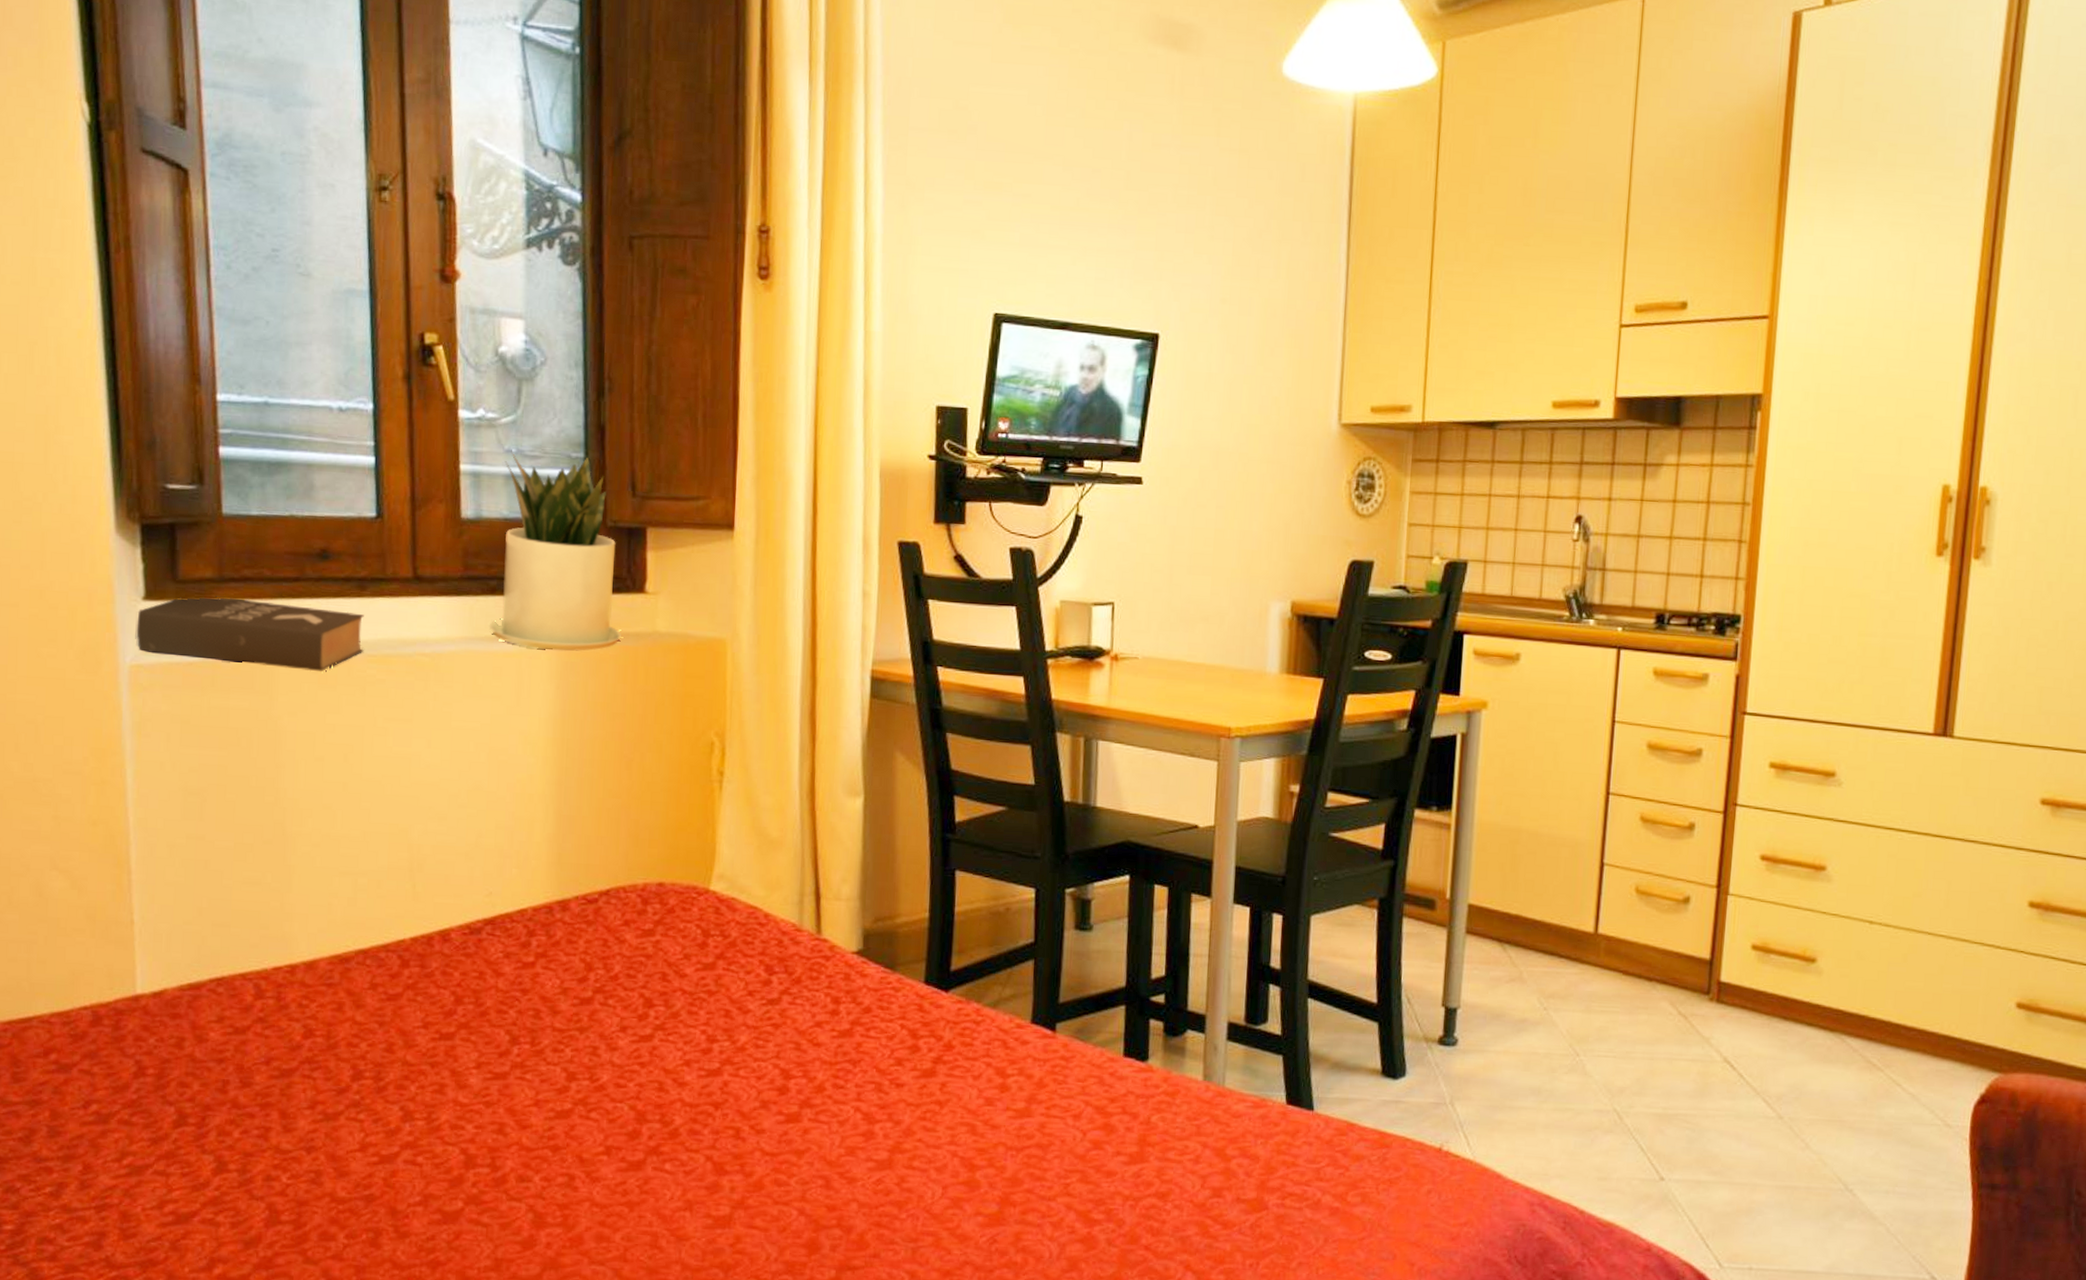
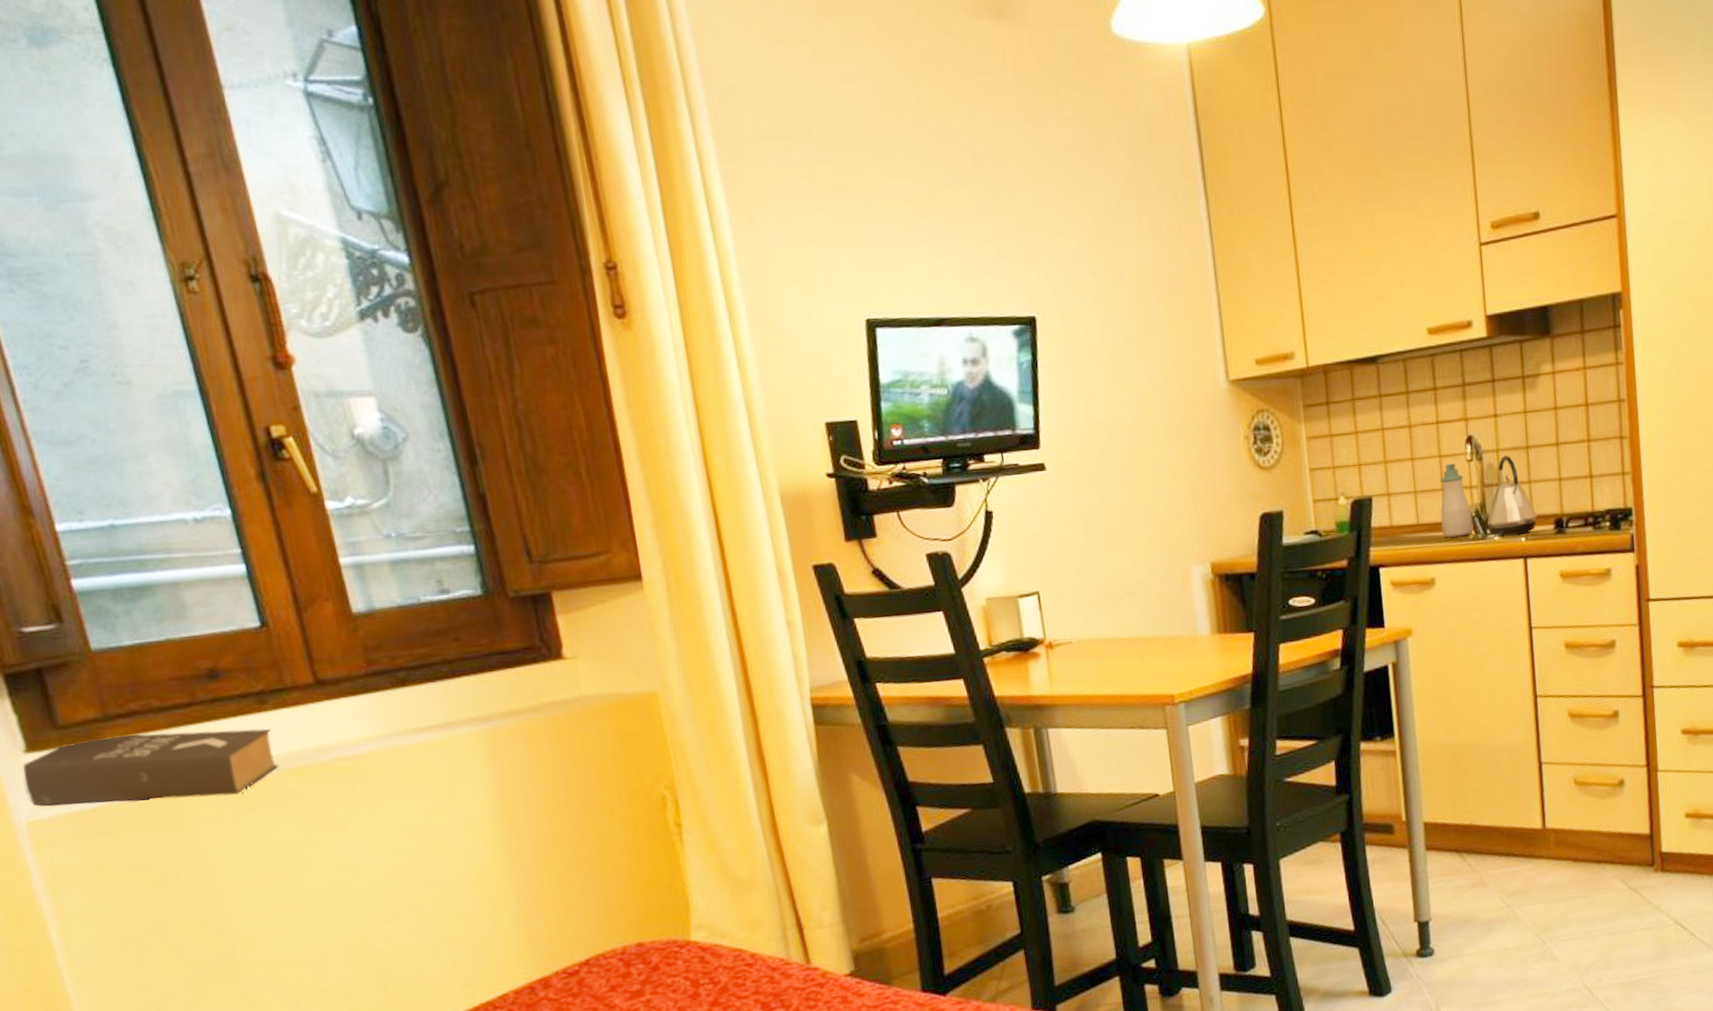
planter: present [488,451,622,652] -> none [386,530,549,734]
soap bottle: none [1535,540,1570,616] -> present [1440,463,1474,538]
kettle: none [1584,540,1638,624] -> present [1487,455,1537,537]

